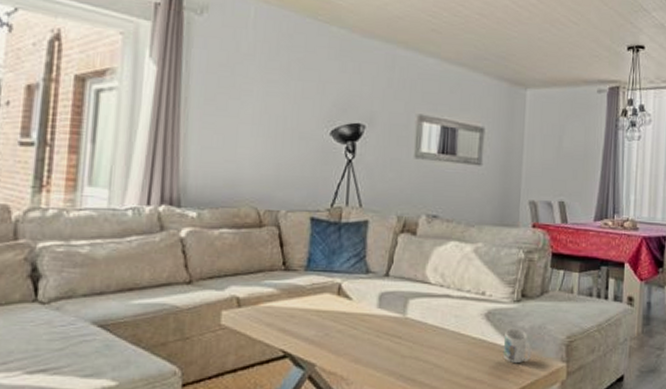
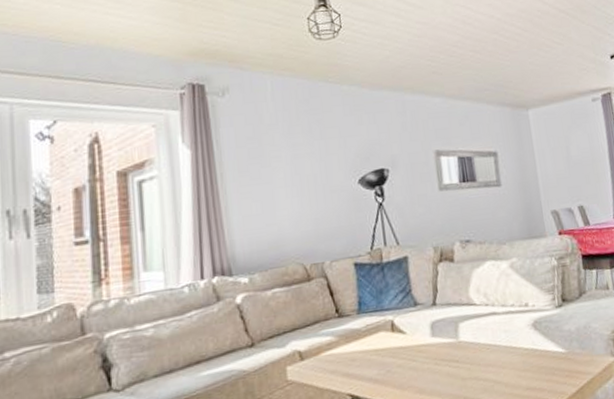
mug: present [502,328,532,364] -> none [554,332,583,367]

